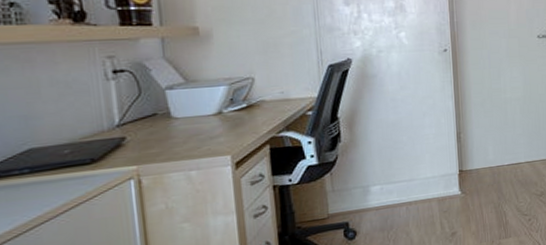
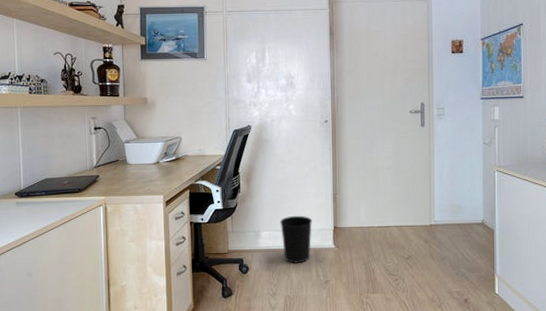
wastebasket: none [394,161,434,219] -> present [280,215,313,264]

